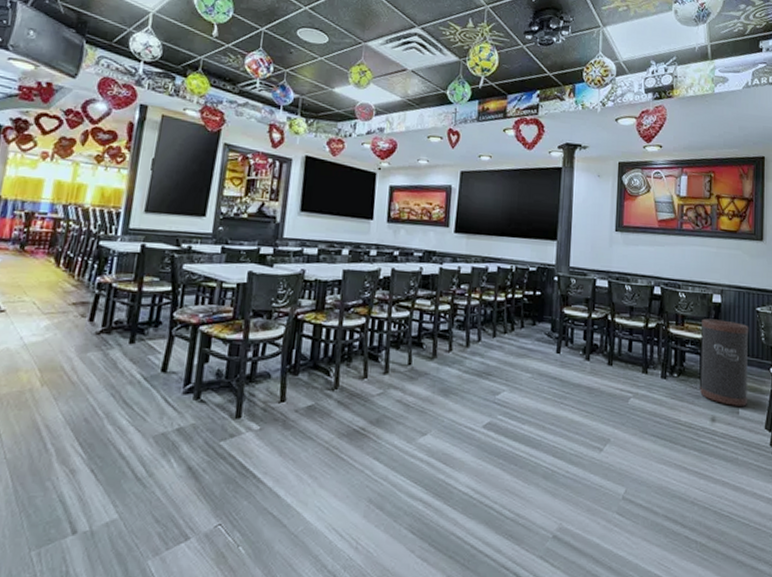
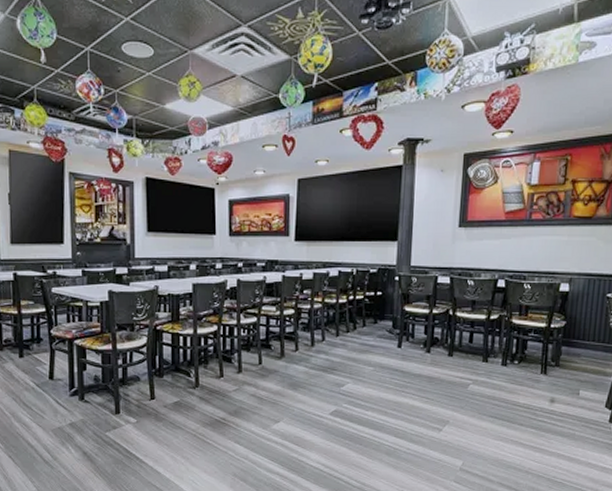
trash can: present [700,318,749,408] -> none [540,307,597,389]

